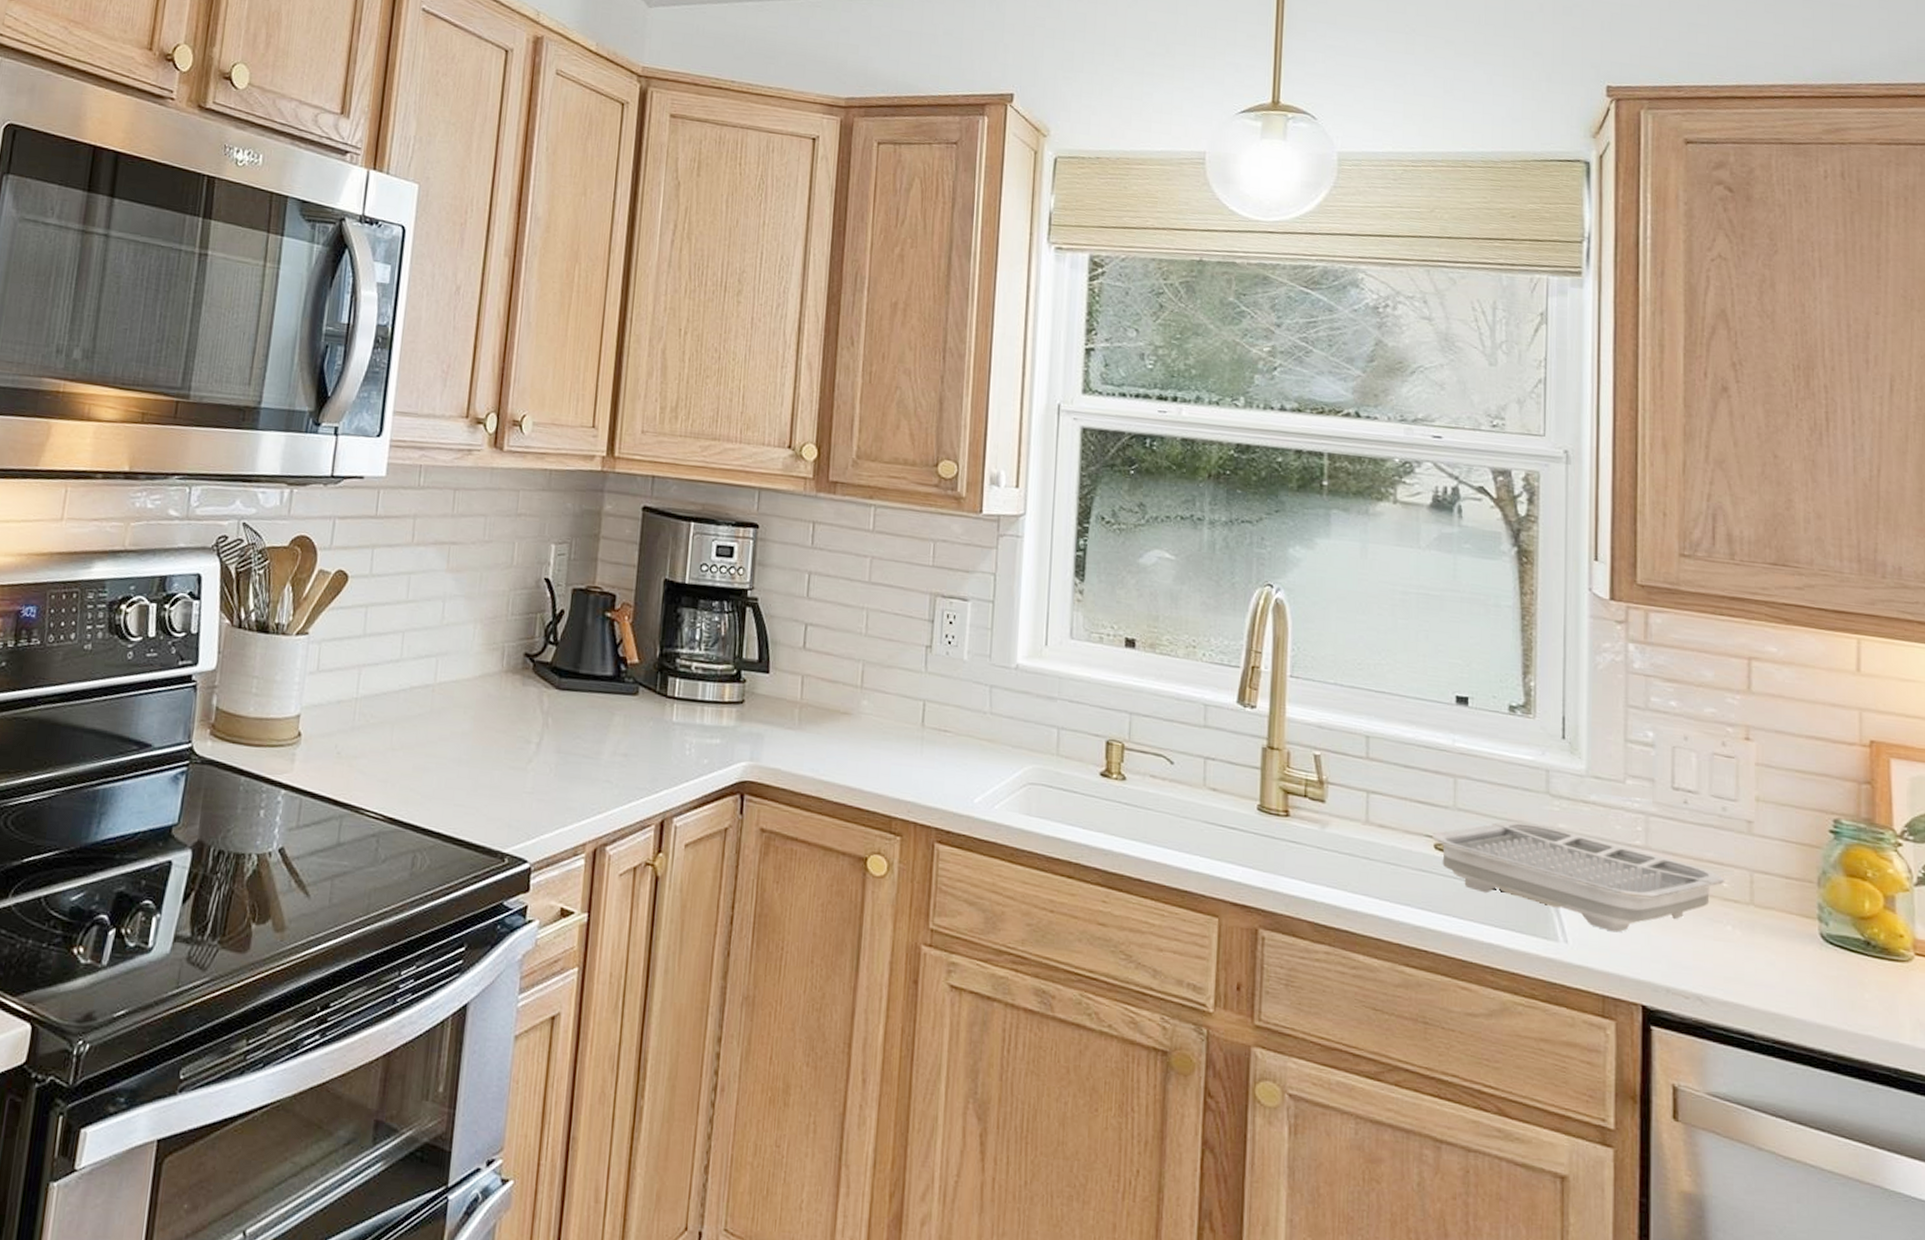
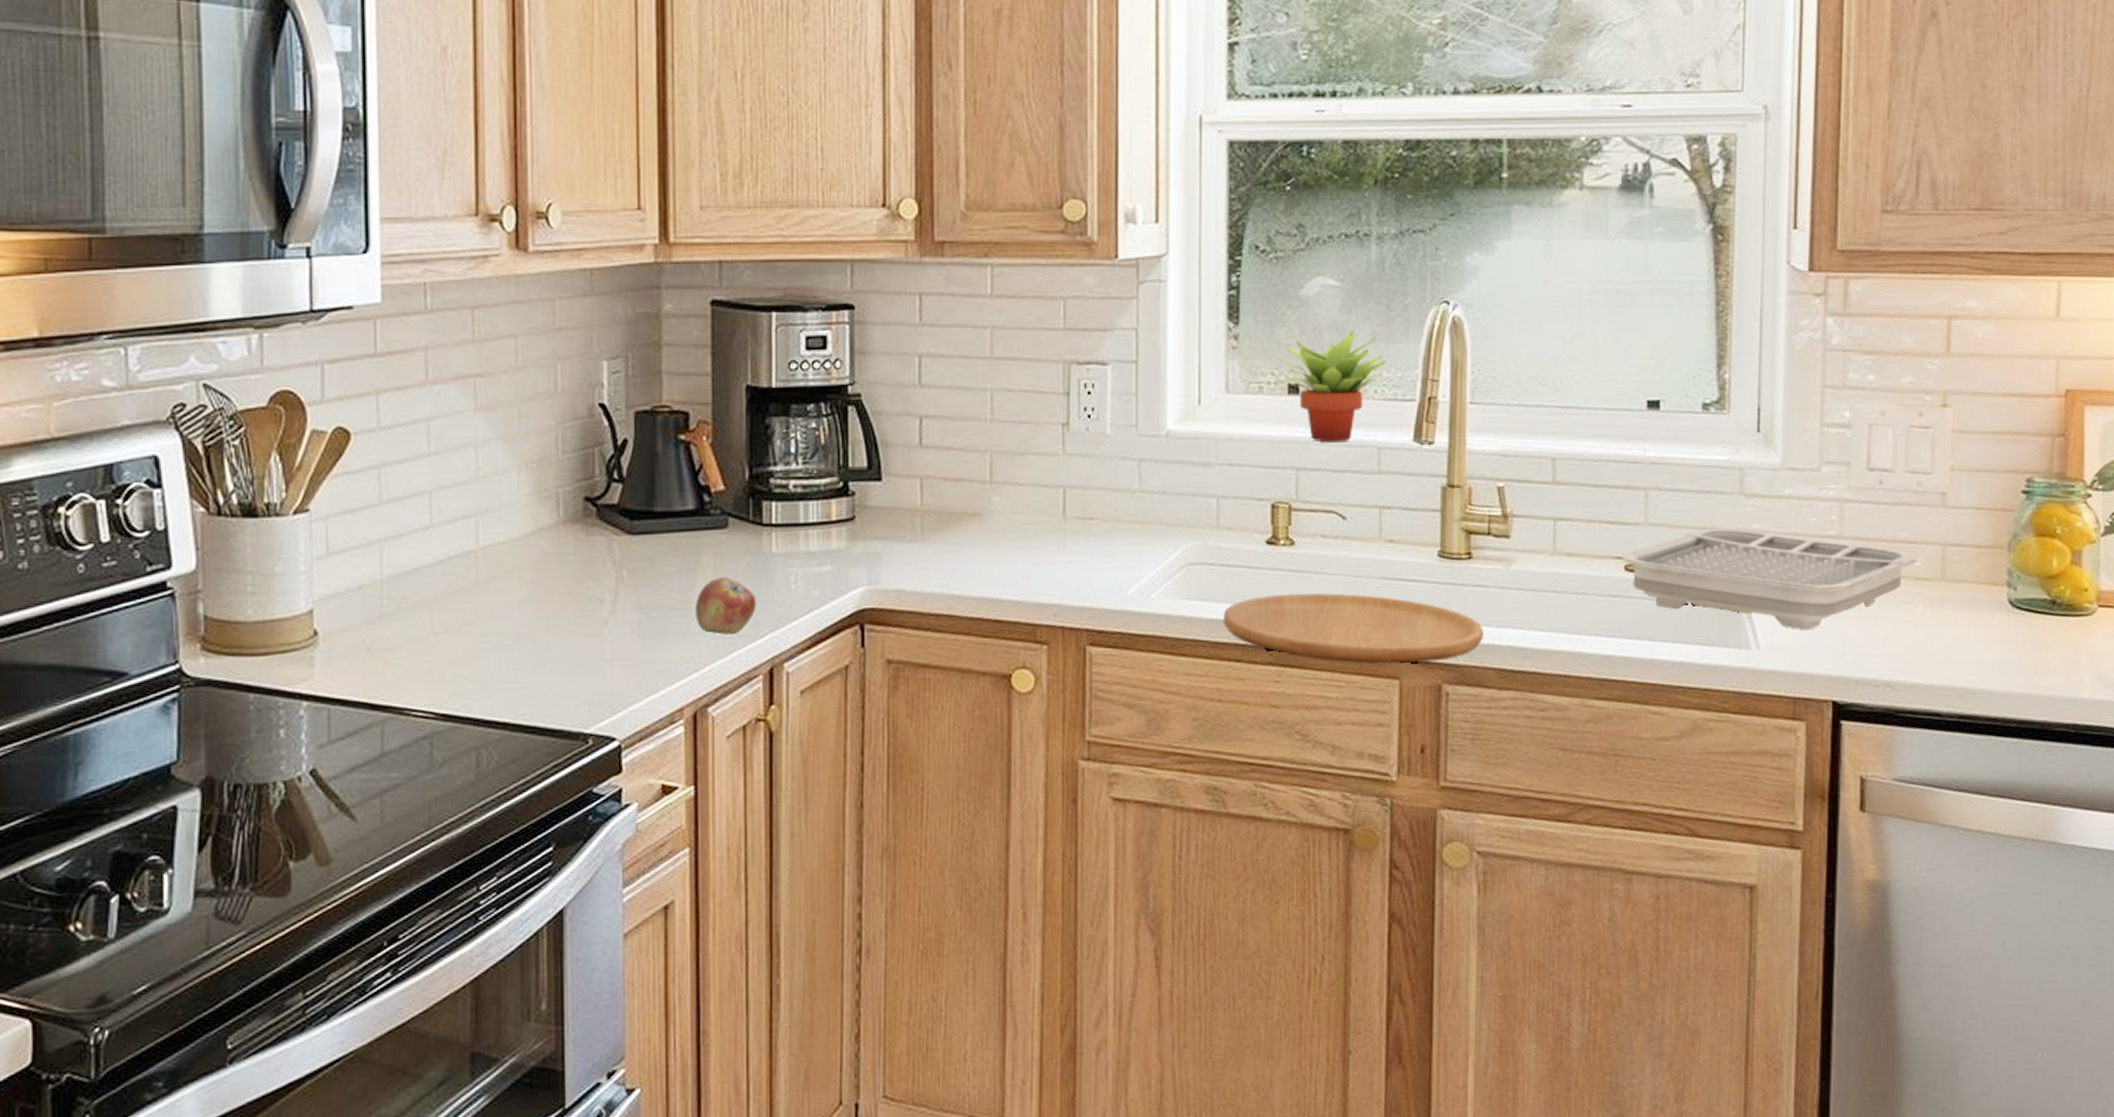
fruit: none [604,736,656,788] -> present [695,577,757,636]
cutting board: none [1057,821,1300,906] -> present [1222,593,1485,664]
succulent plant: none [1116,599,1217,696] -> present [1277,331,1390,443]

